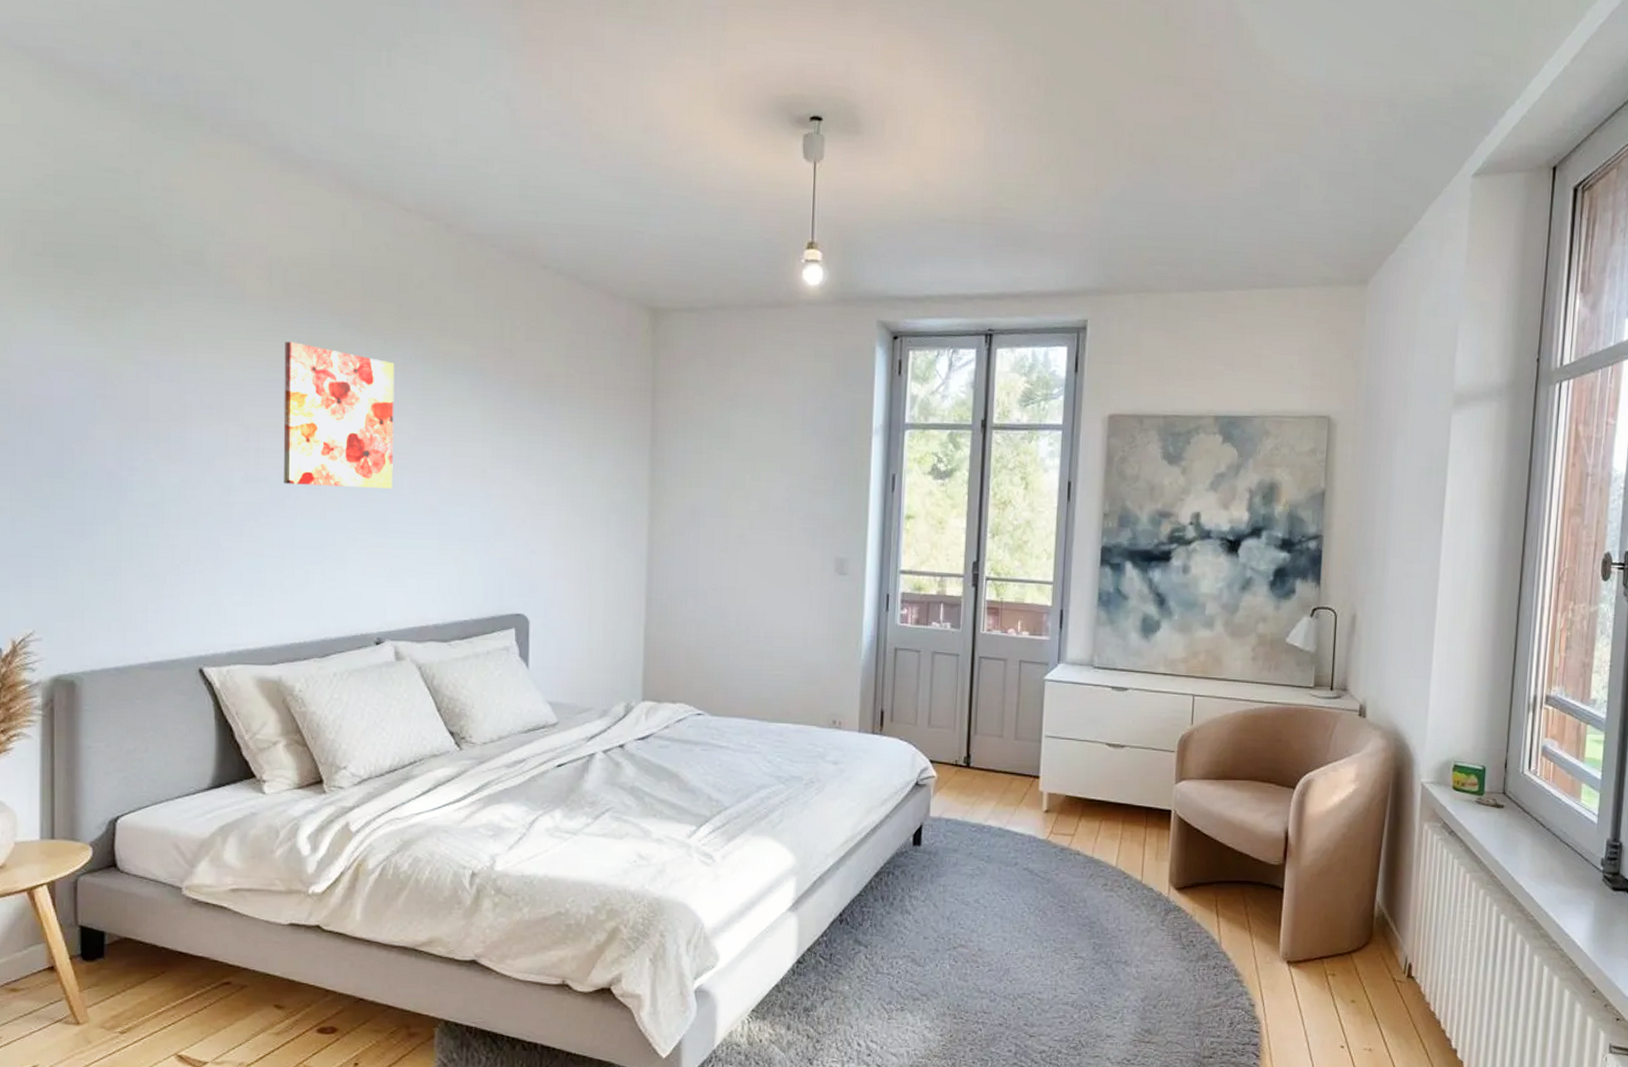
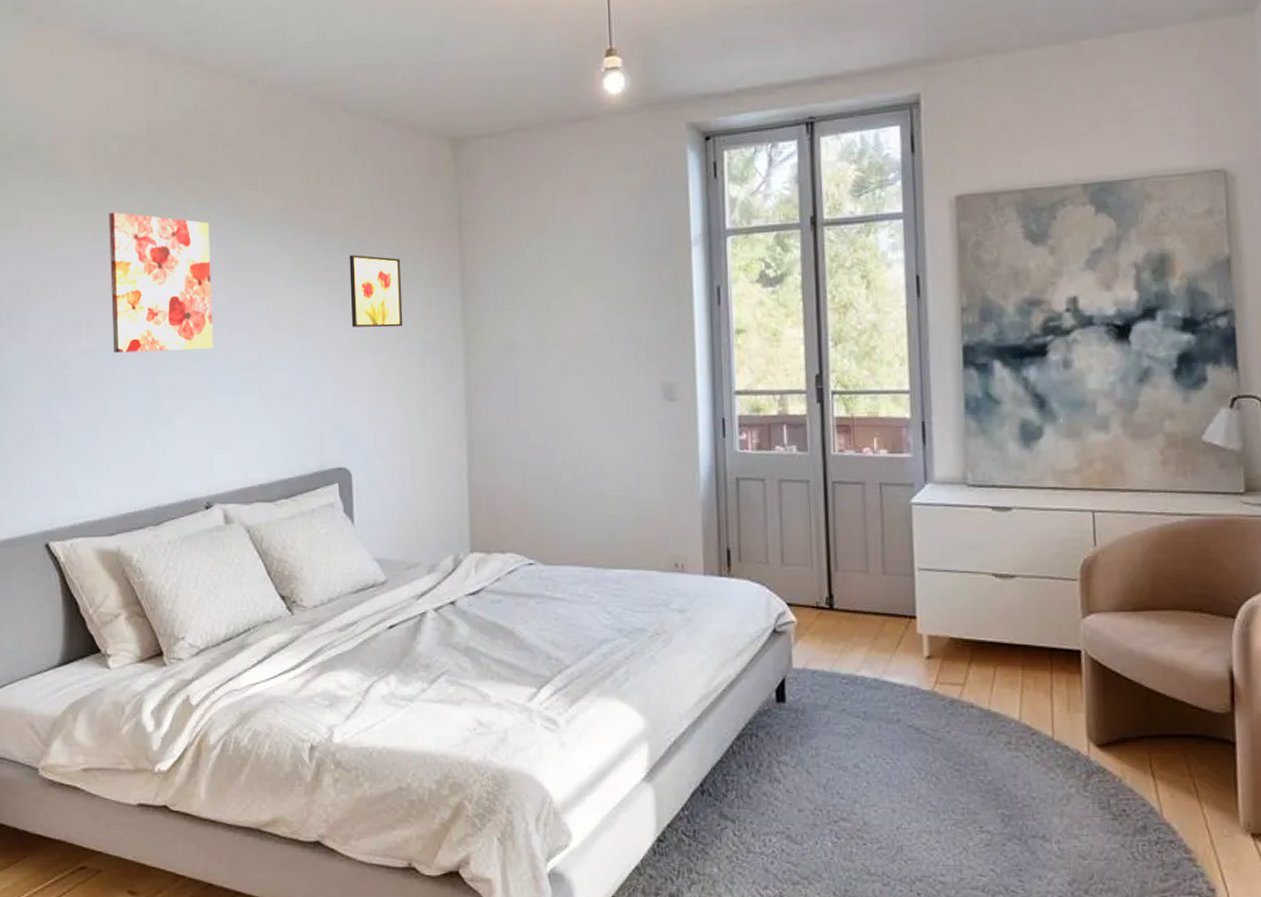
wall art: none [538,410,592,484] -> present [349,255,403,328]

